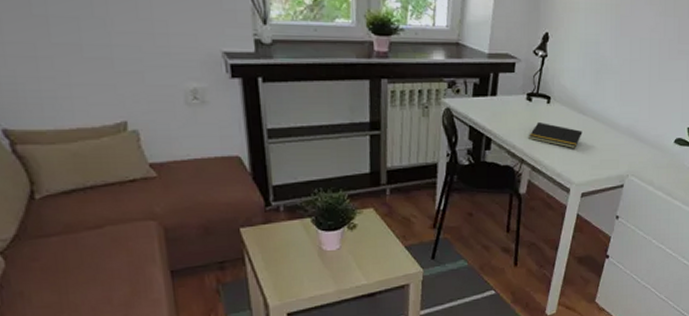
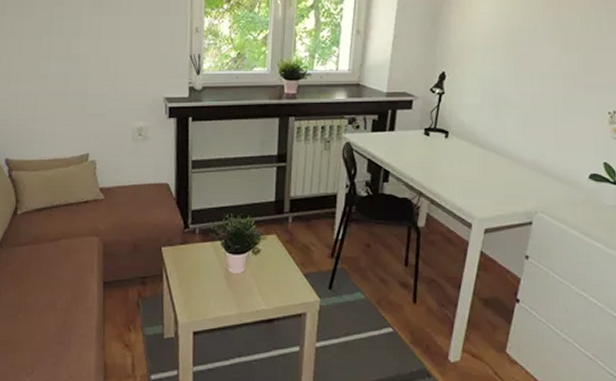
notepad: present [529,121,582,149] -> none [427,155,483,183]

